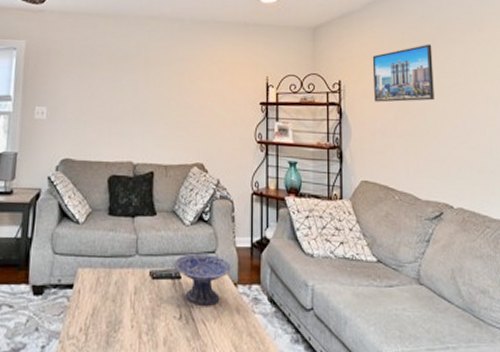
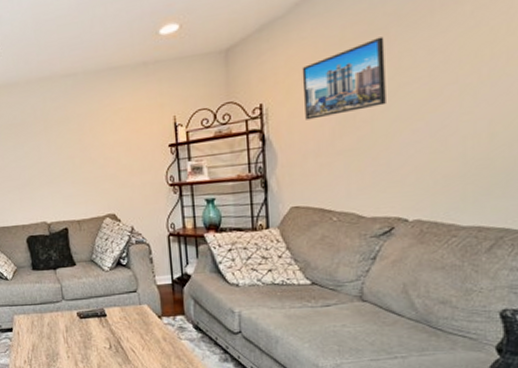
decorative bowl: present [173,254,232,307] -> none [97,294,155,338]

